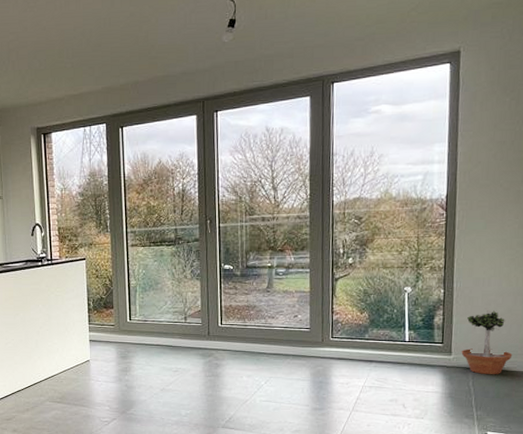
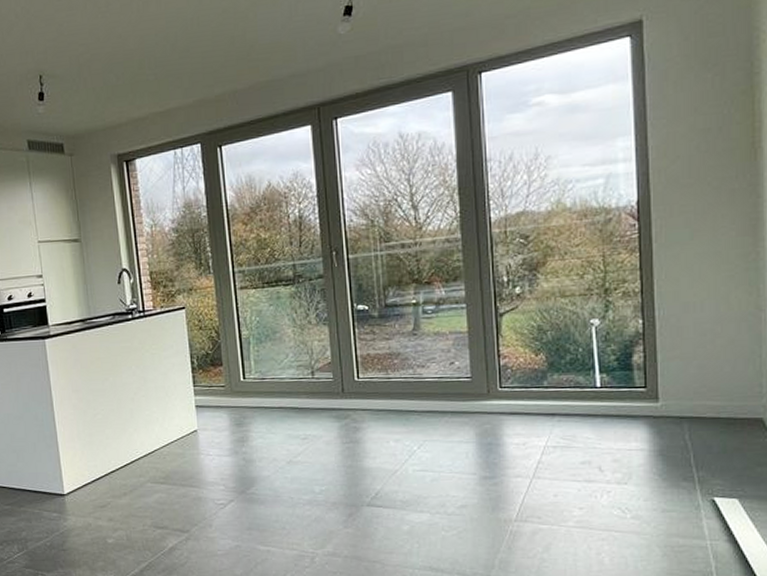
potted tree: present [461,308,513,374] -> none [671,340,741,424]

